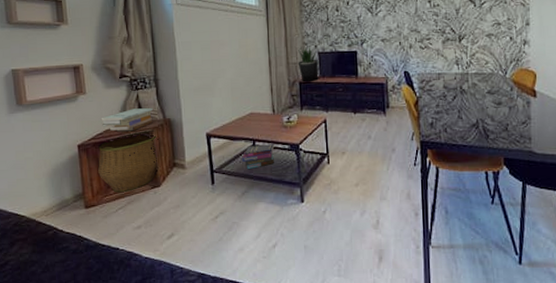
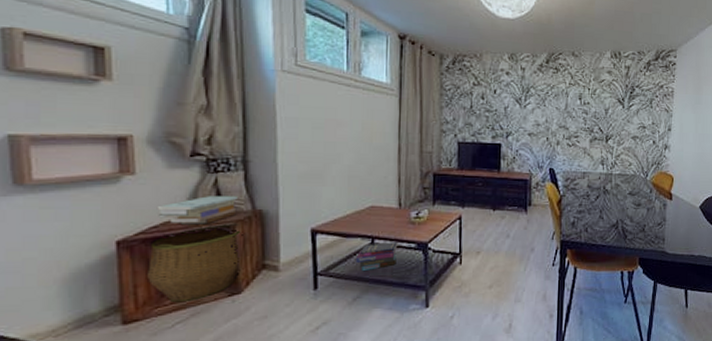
planter: present [298,47,319,82] -> none [433,135,457,174]

